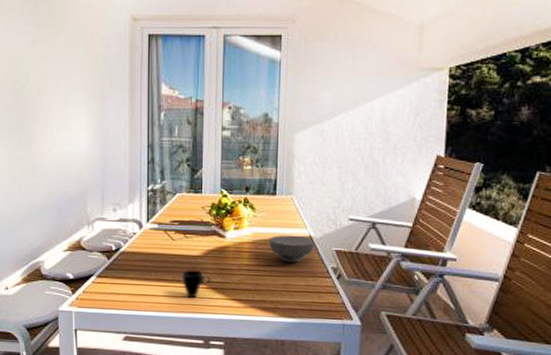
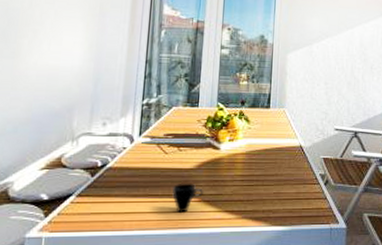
bowl: present [268,235,315,262] -> none [262,145,305,171]

